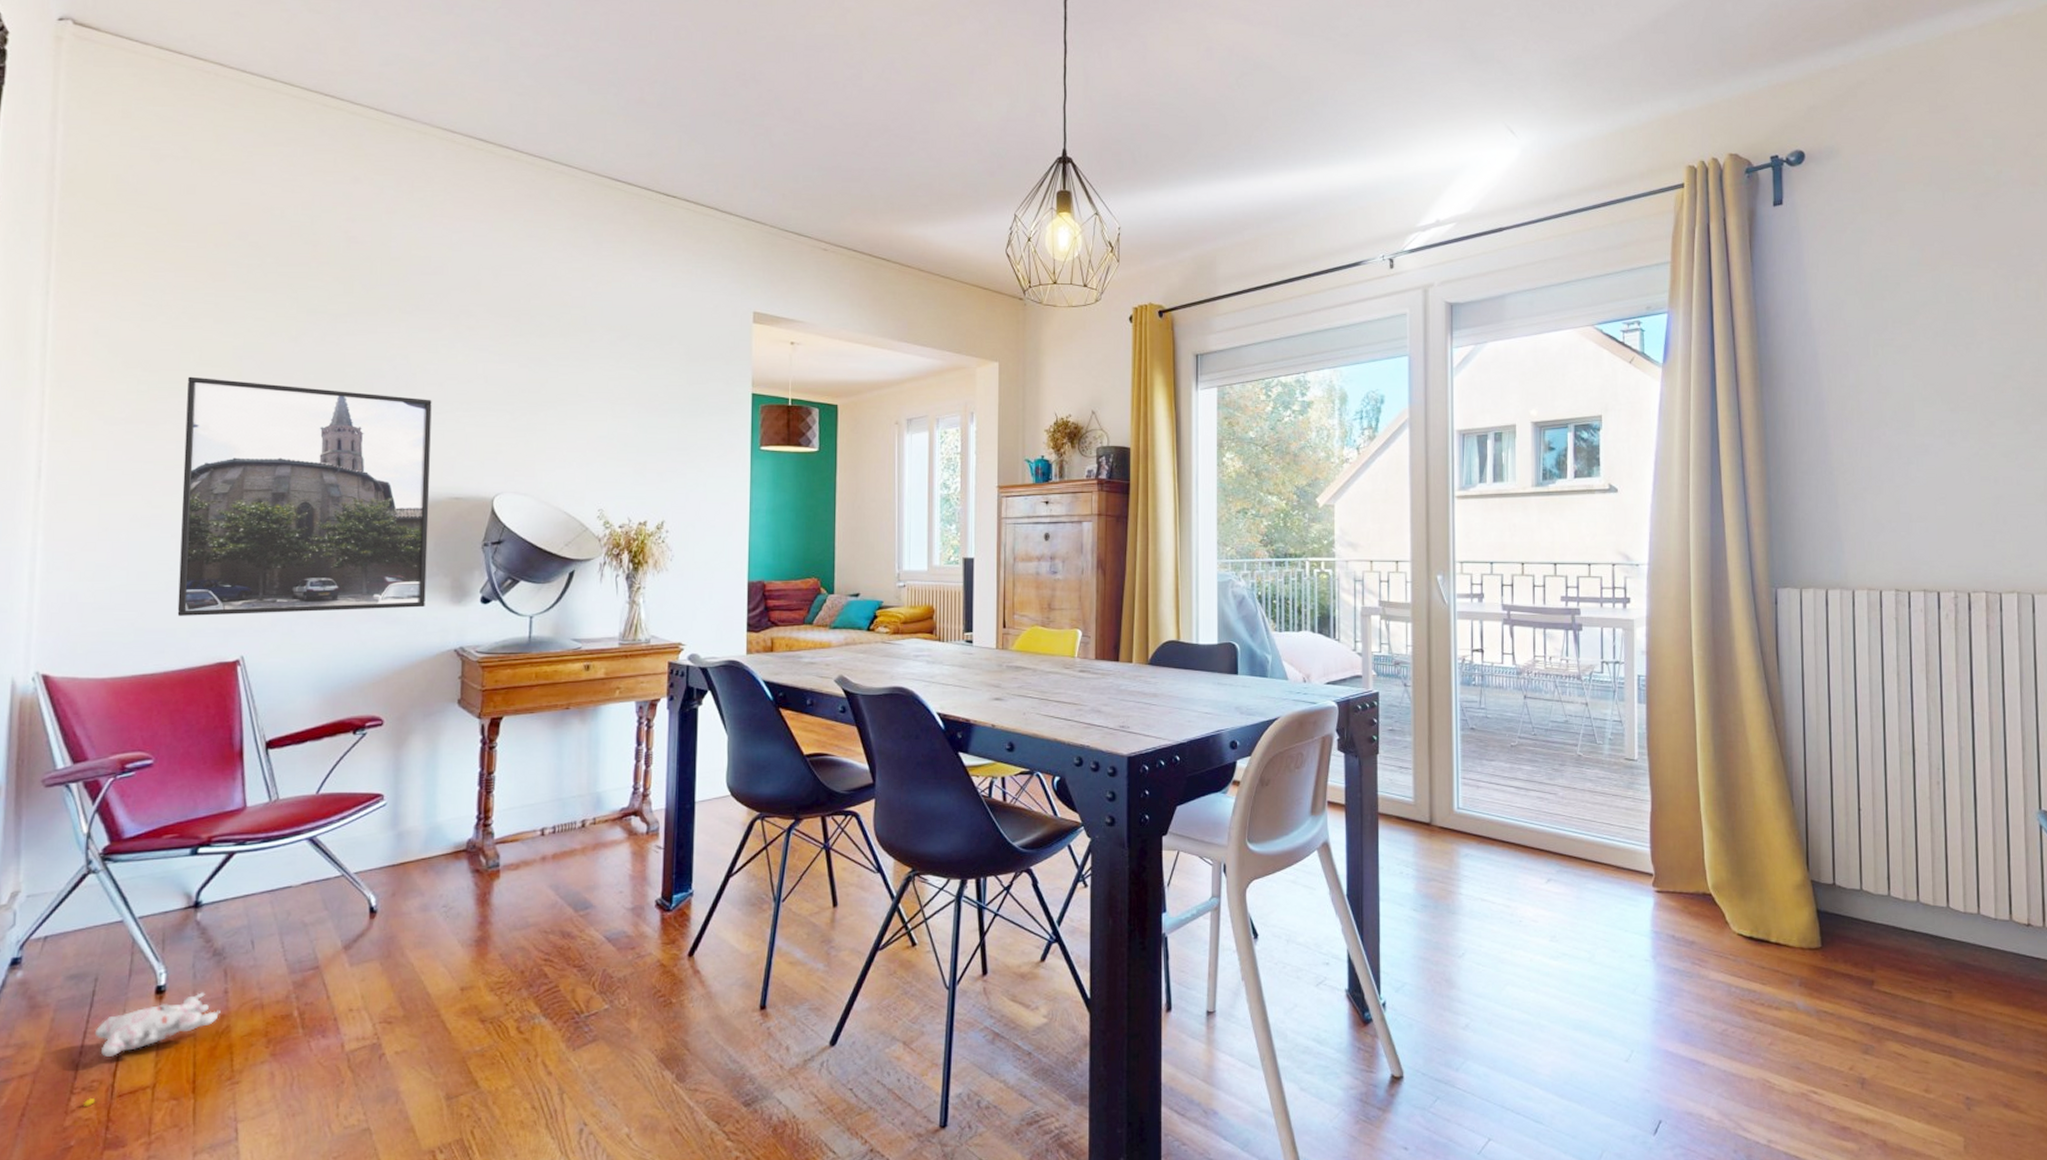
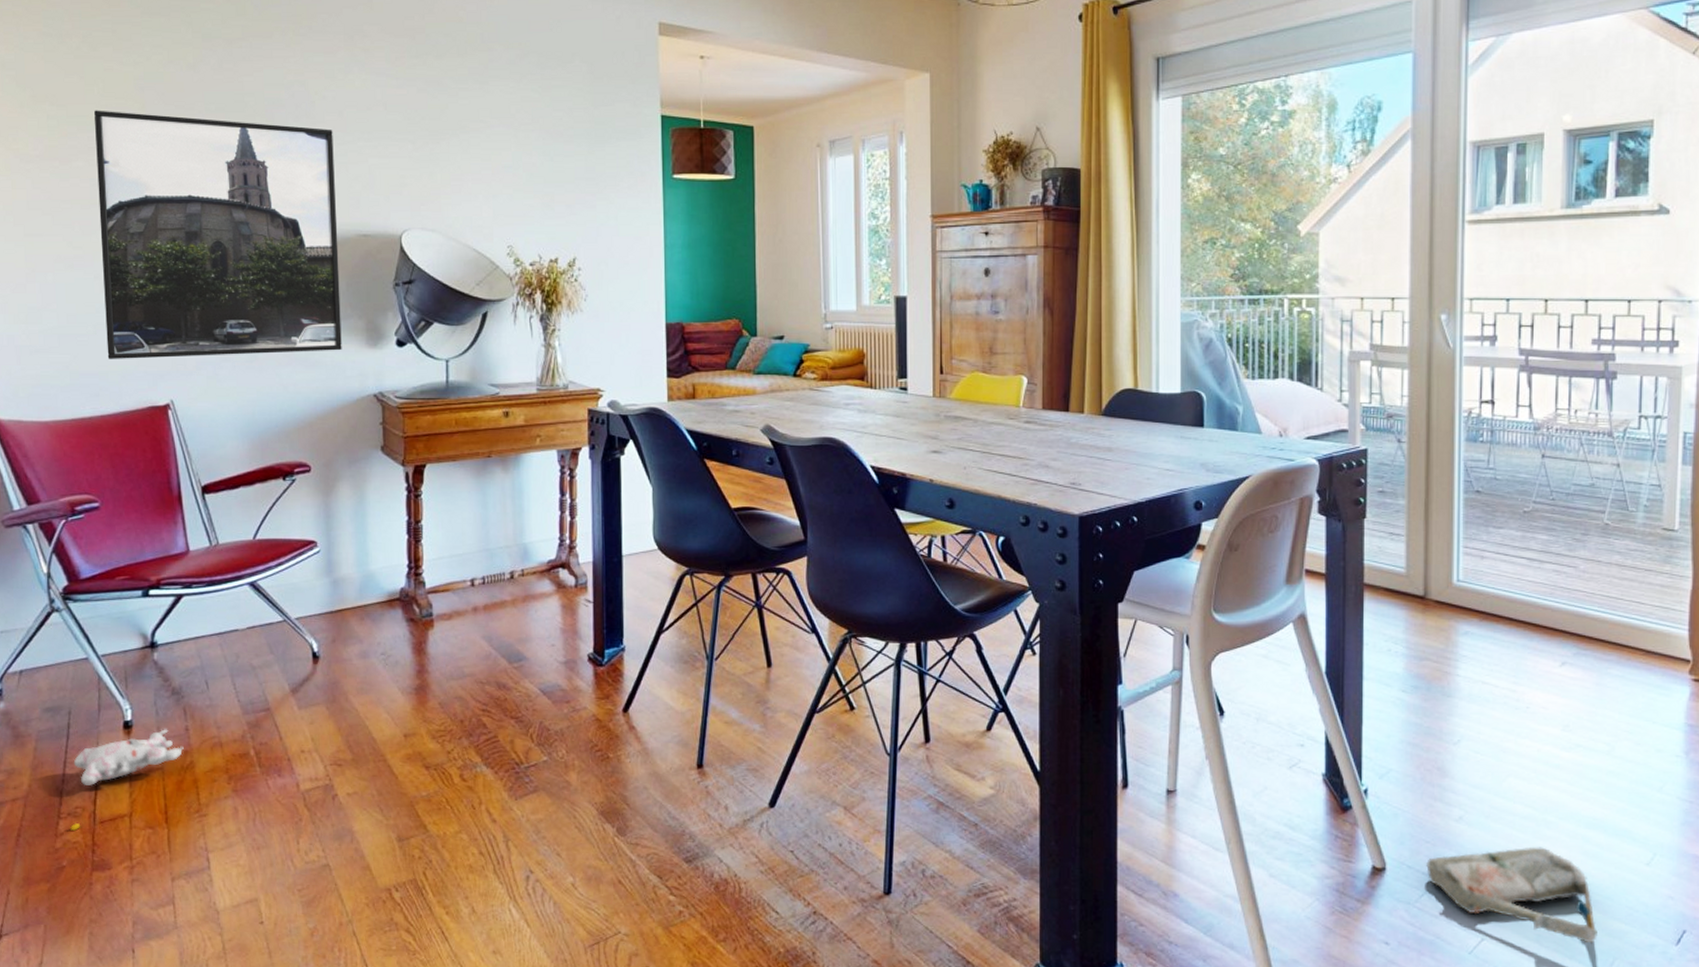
bag: none [1438,1049,1588,1138] -> present [1426,847,1598,944]

